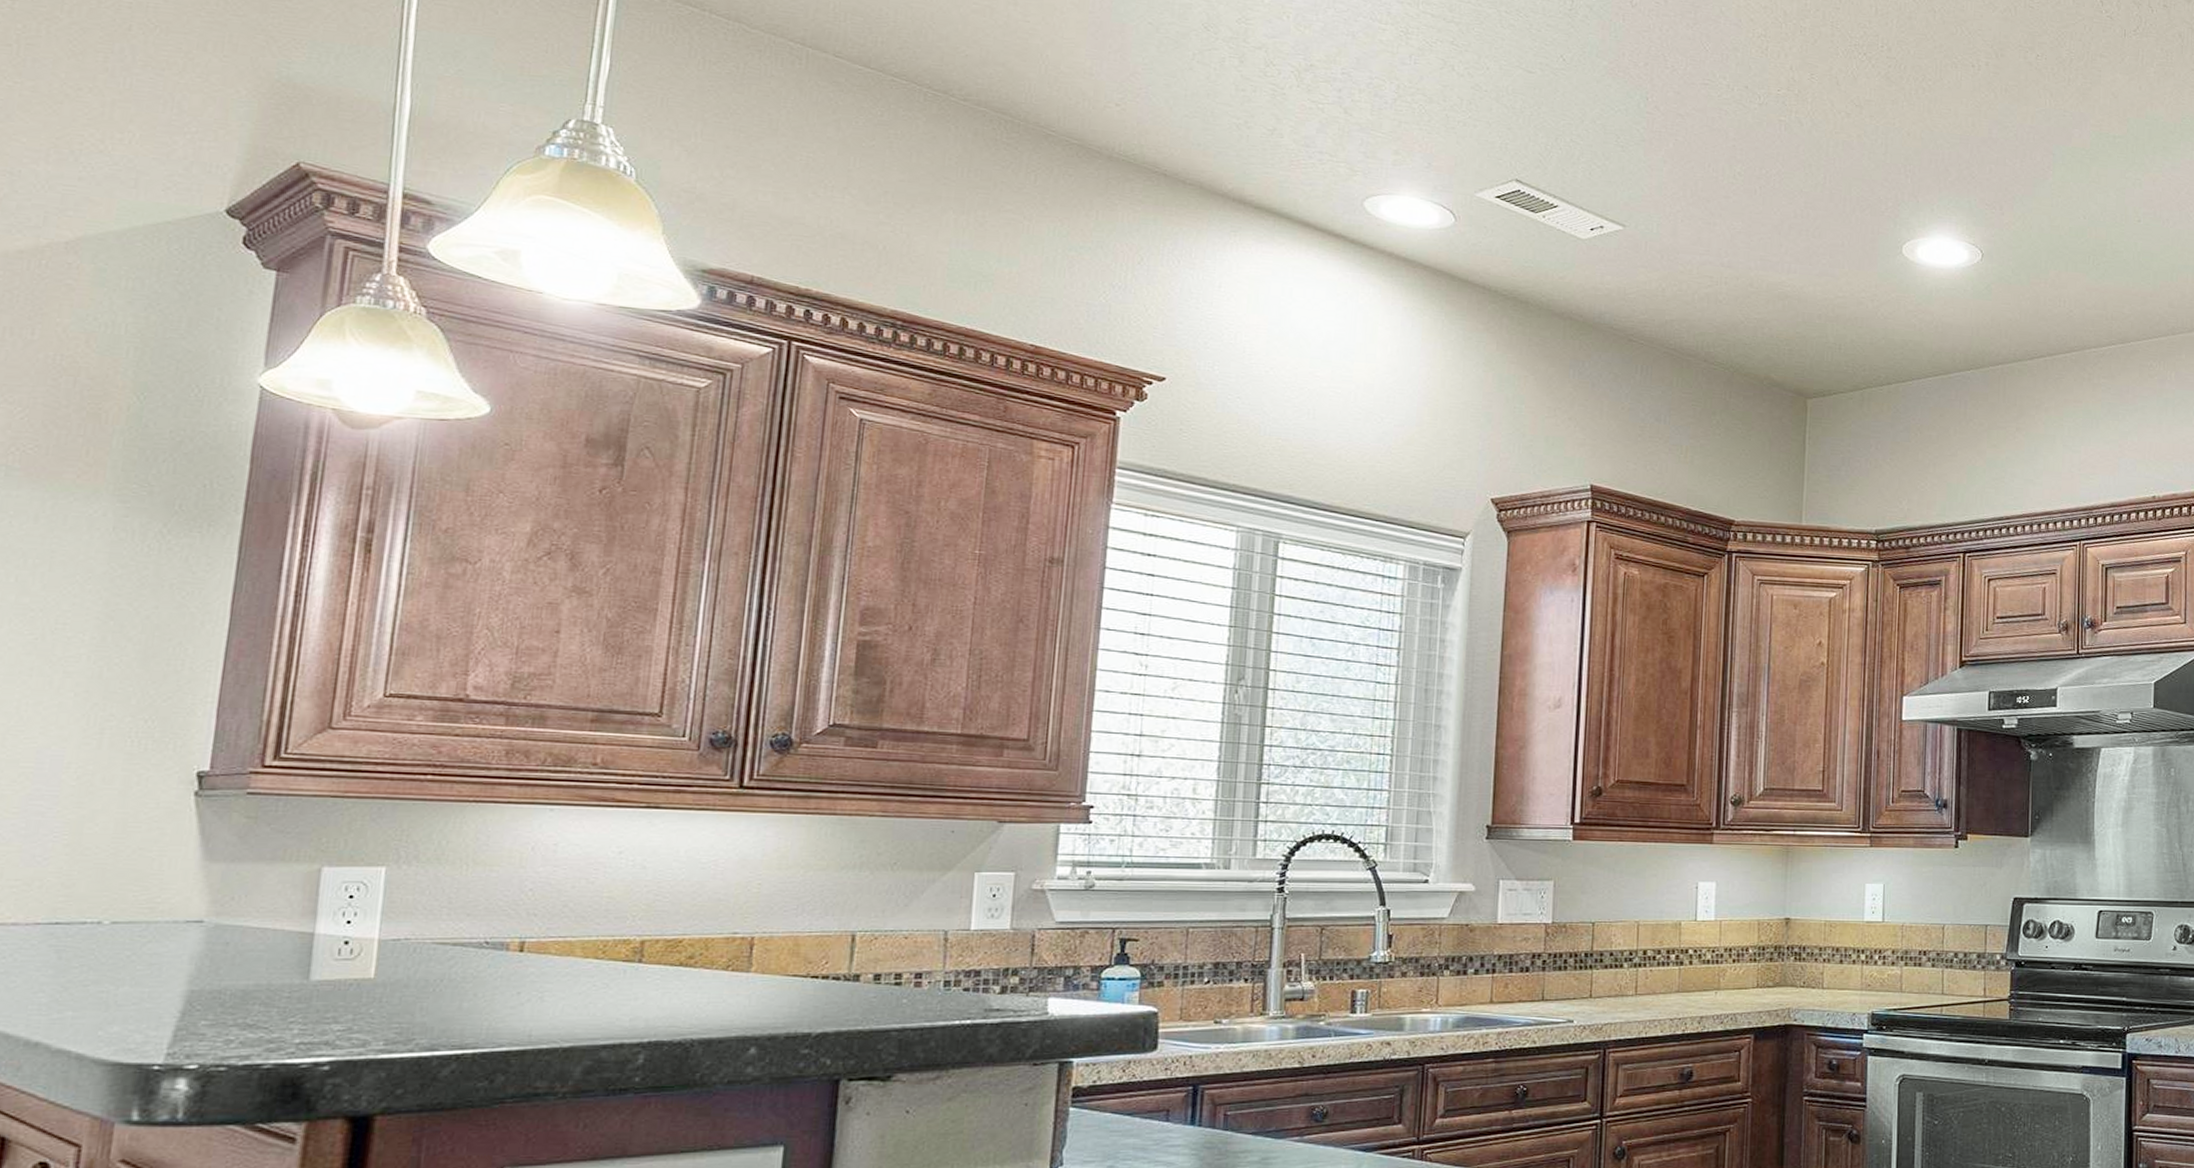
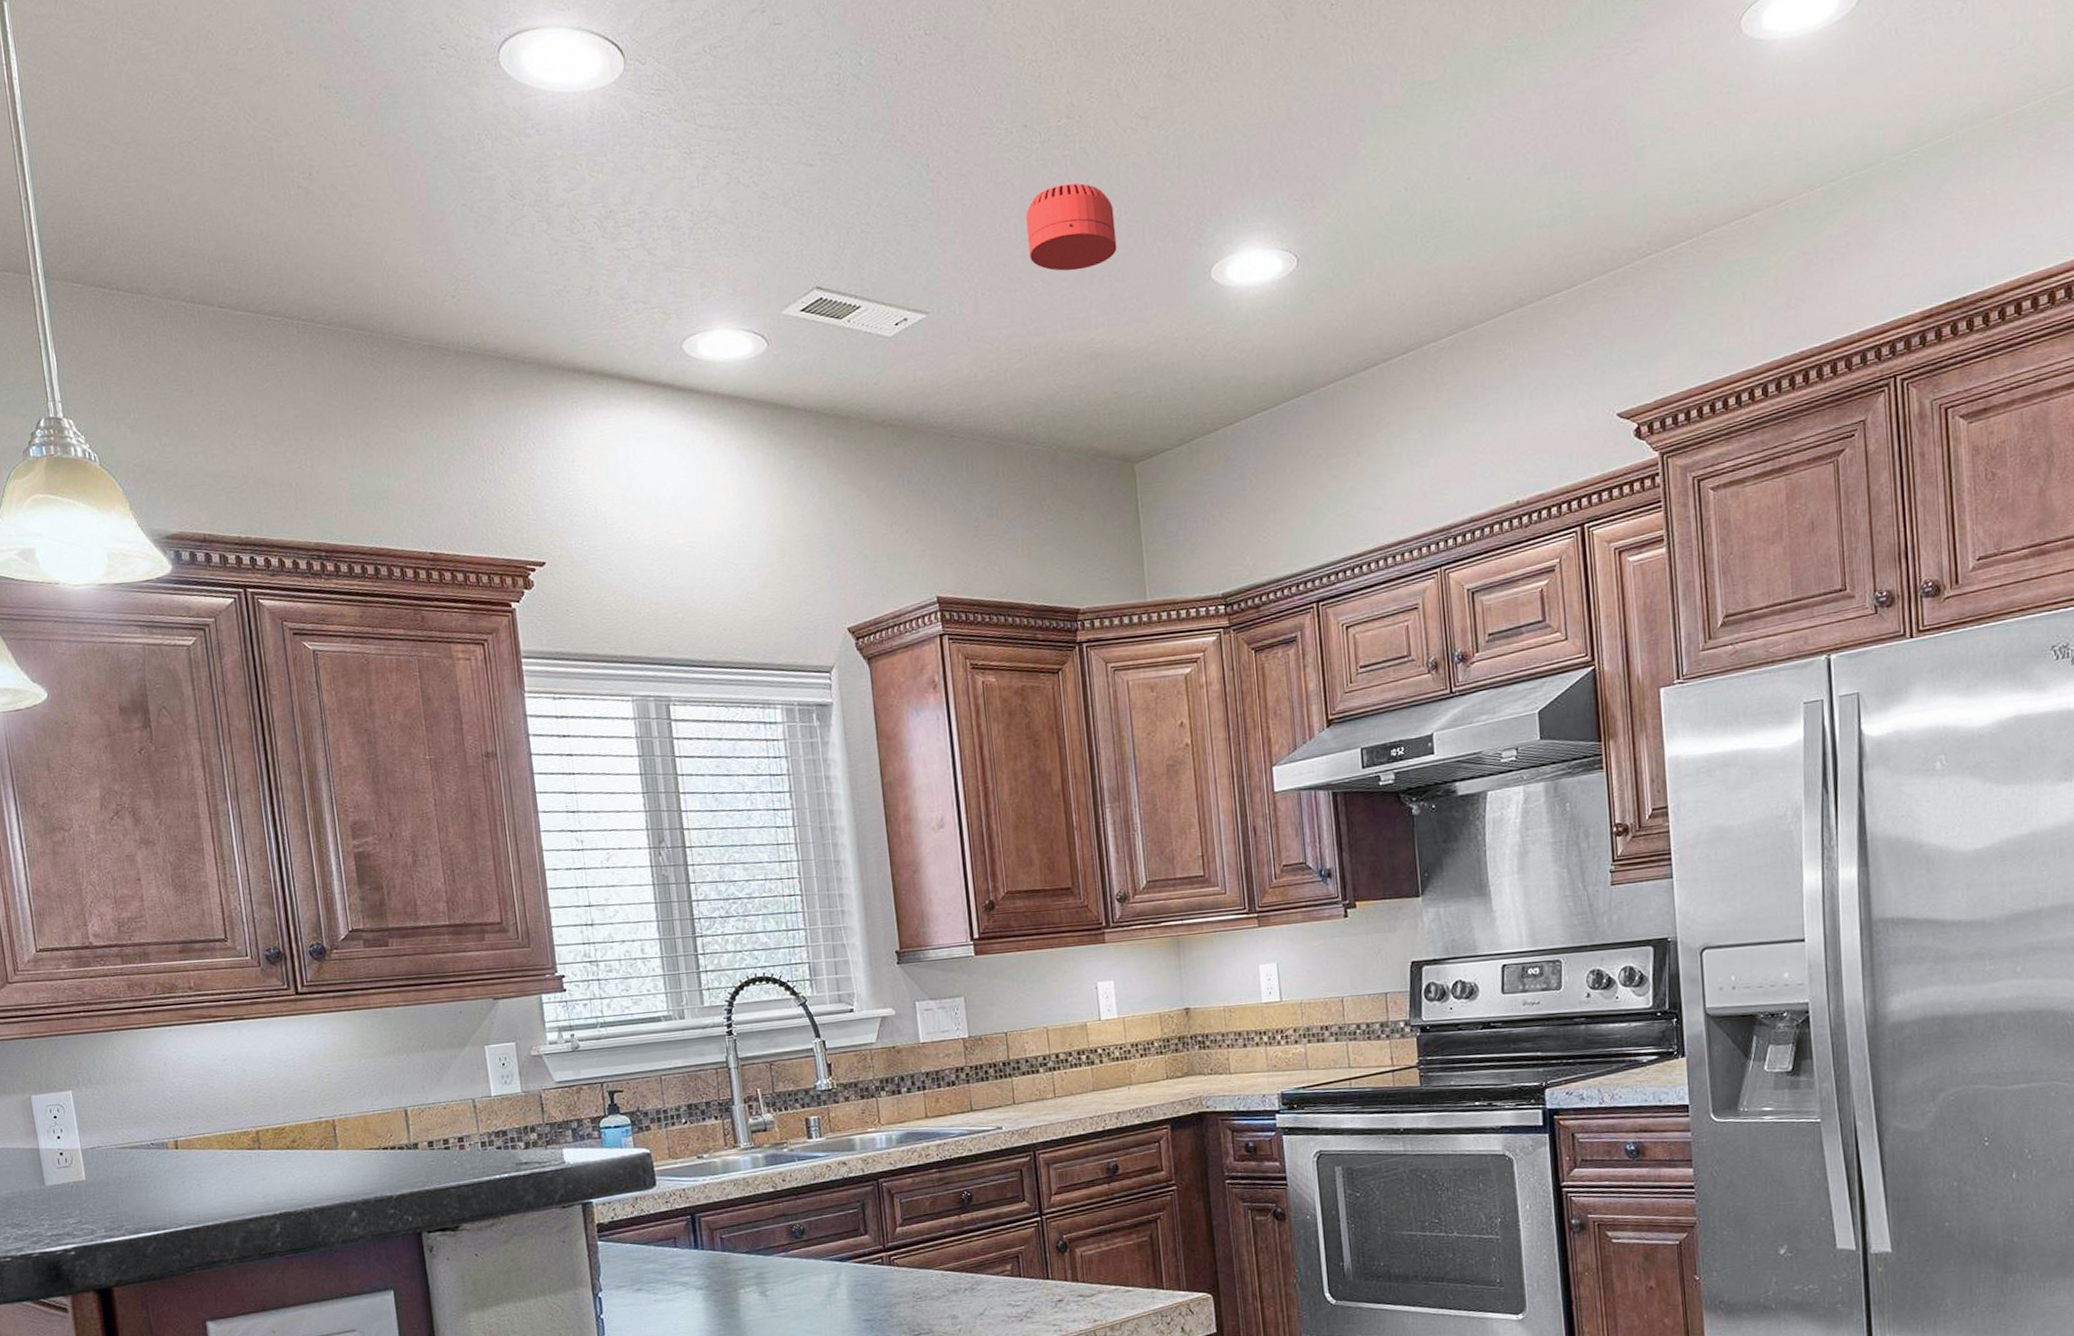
smoke detector: none [1733,143,1819,220] -> present [1025,183,1117,271]

